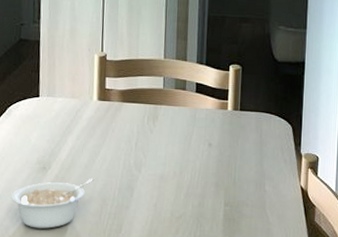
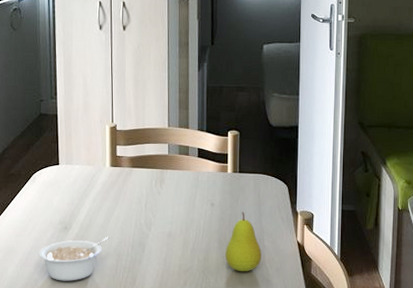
fruit: none [221,153,262,219] -> present [224,212,262,272]

